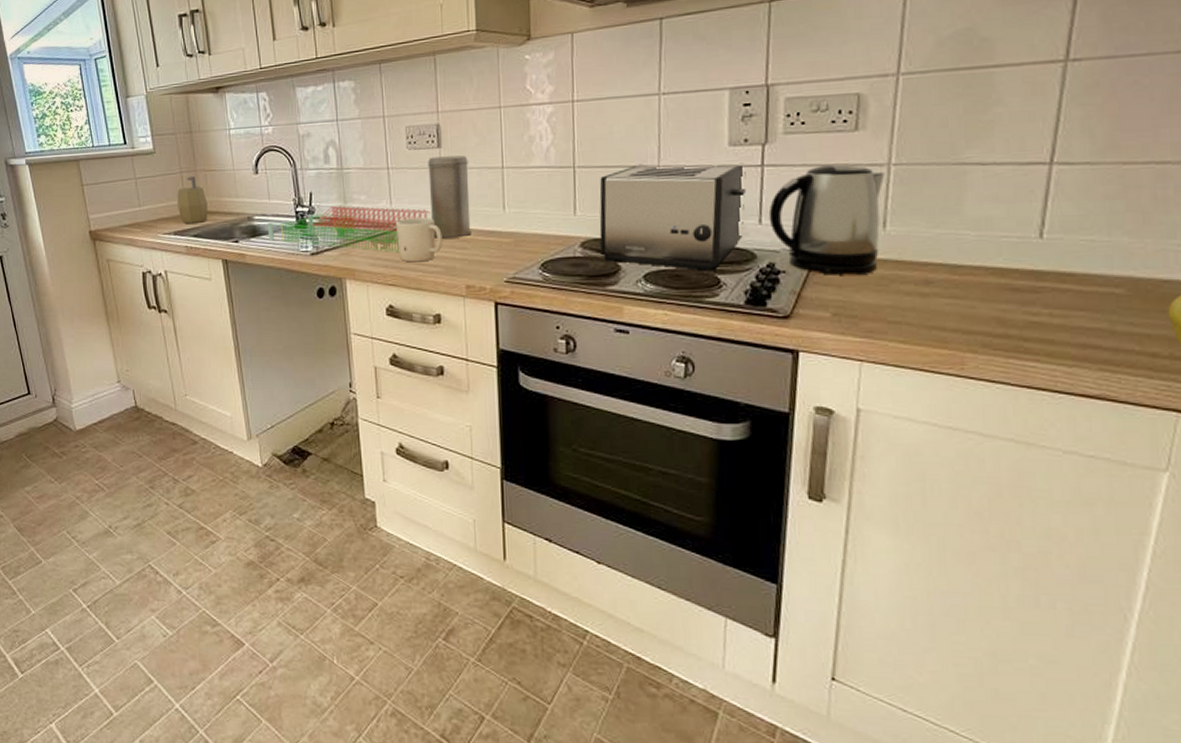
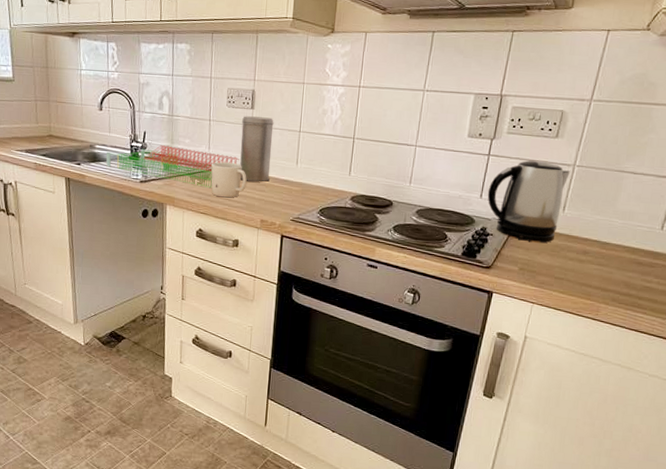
soap dispenser: present [177,176,208,223] -> none [30,105,57,145]
toaster: present [599,163,747,271] -> none [364,142,477,229]

